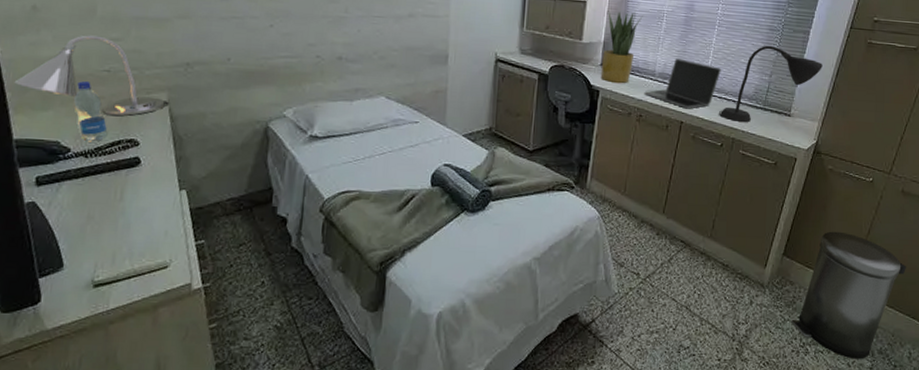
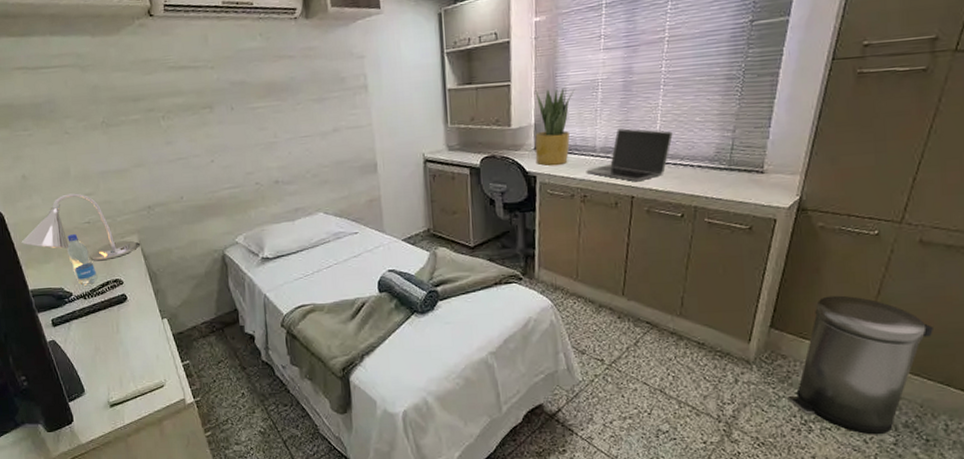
desk lamp: present [718,45,823,123] -> none [674,96,800,188]

